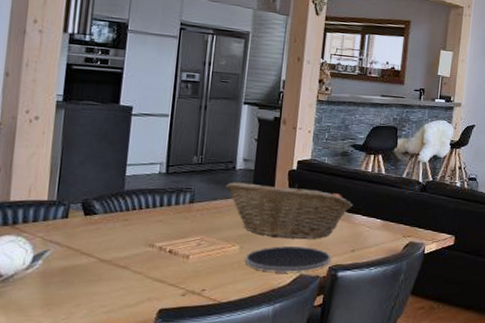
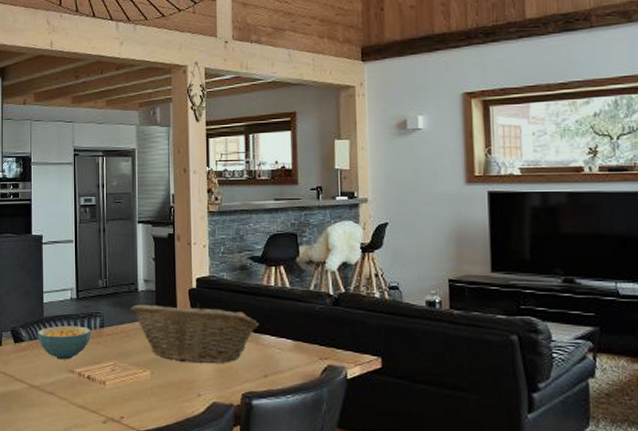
cereal bowl: none [114,199,179,234] -> present [38,325,92,360]
plate: present [245,246,331,273] -> none [157,371,243,401]

